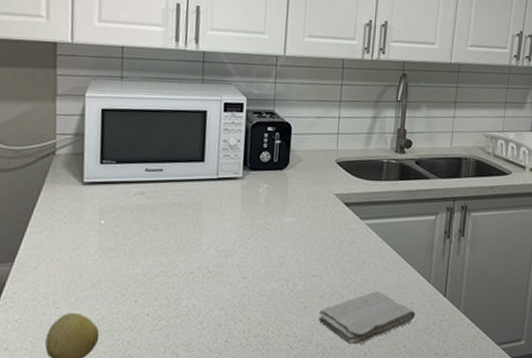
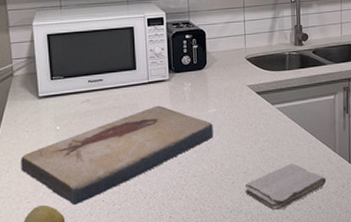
fish fossil: none [52,207,289,317] -> present [21,105,213,206]

